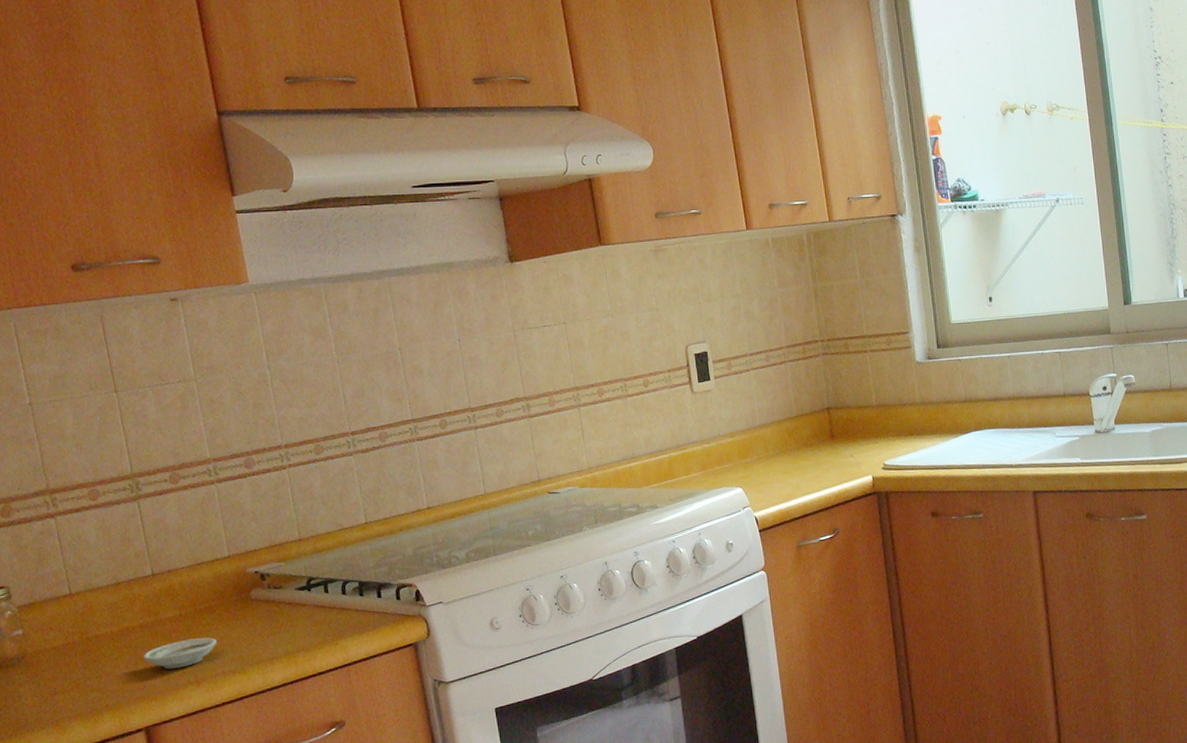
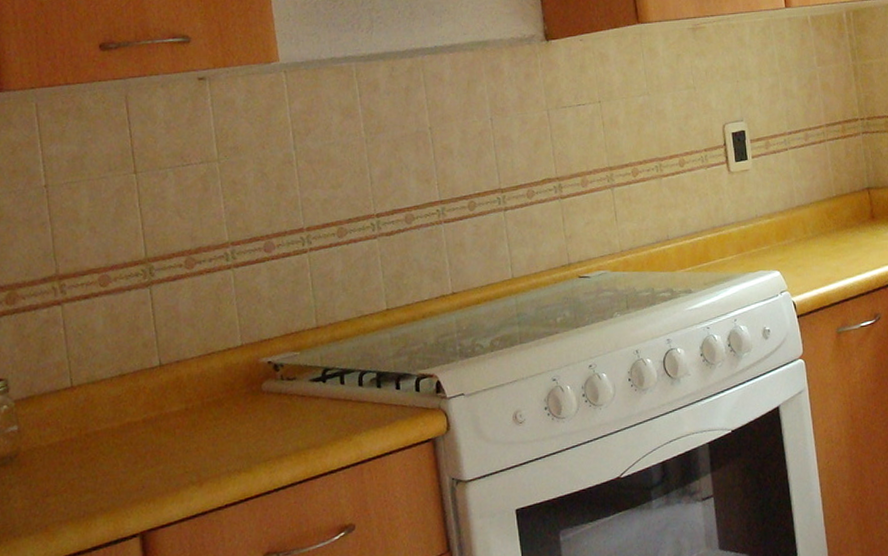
saucer: present [143,637,218,669] -> none [143,433,224,468]

